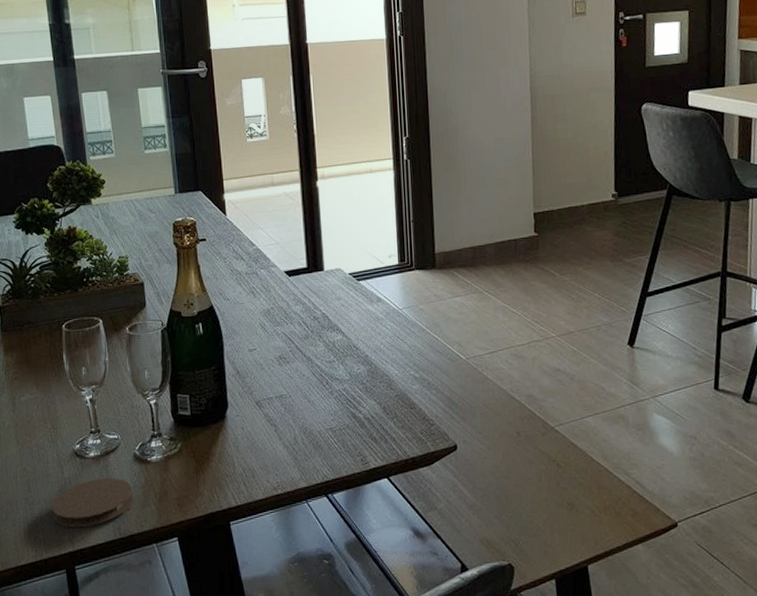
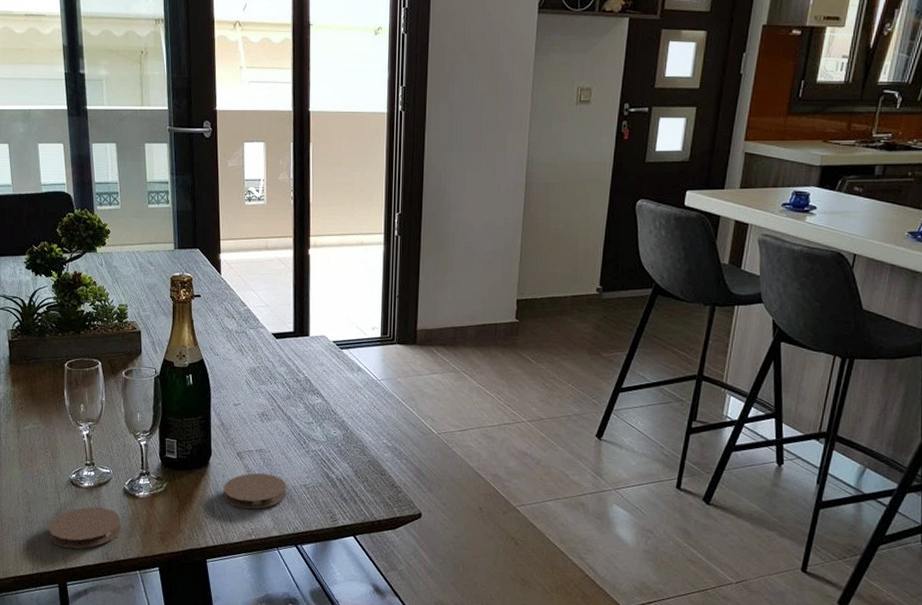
coaster: none [243,421,312,462] -> present [223,473,287,509]

